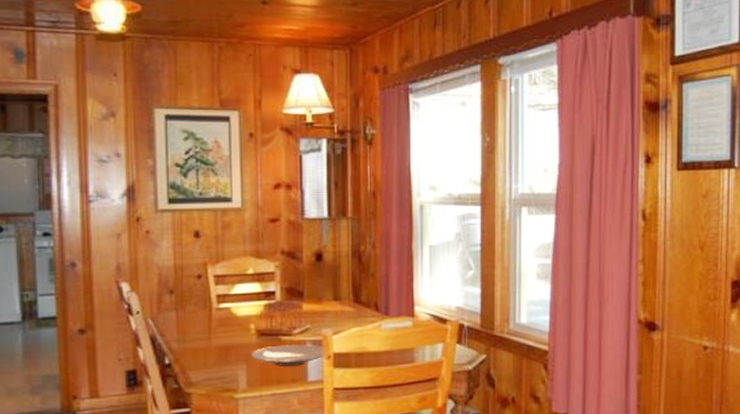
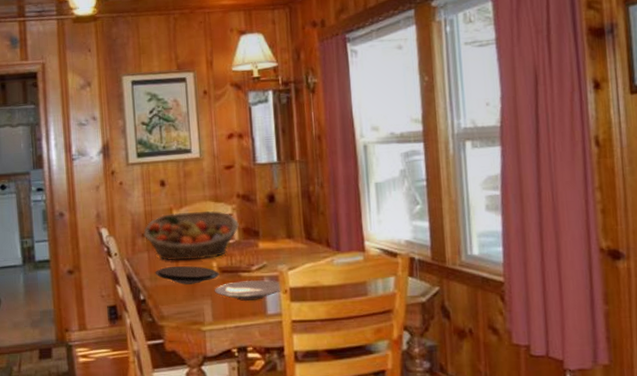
fruit basket: none [172,267,282,322] -> present [143,210,239,261]
plate: none [183,327,257,348] -> present [155,265,220,285]

